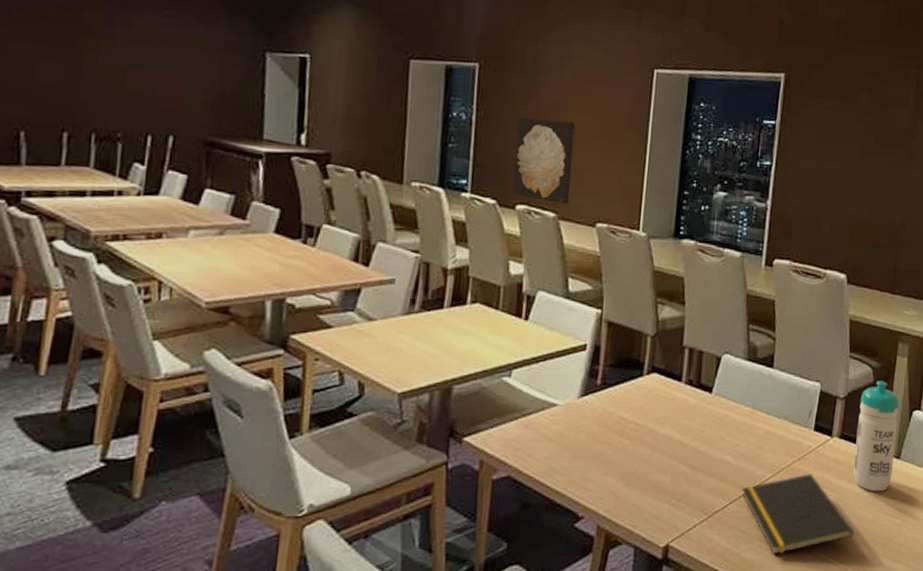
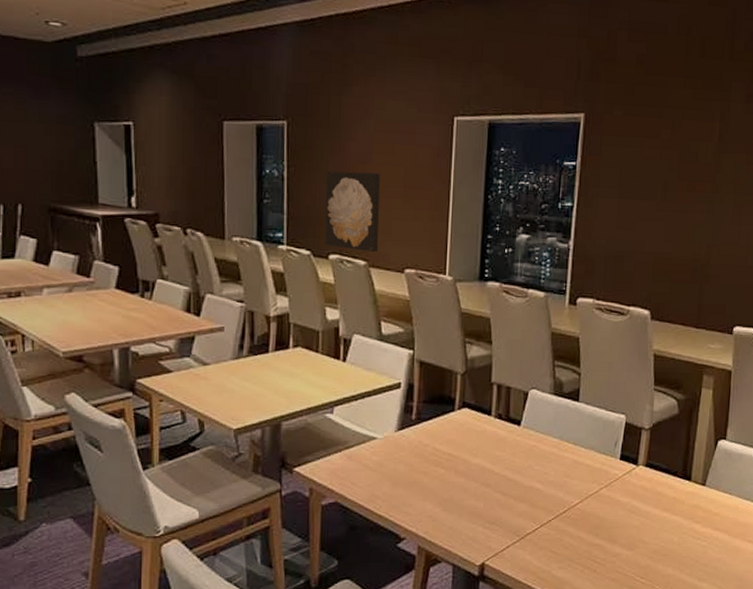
notepad: present [742,474,854,554] -> none [552,499,661,572]
water bottle: present [853,380,900,492] -> none [658,412,705,517]

